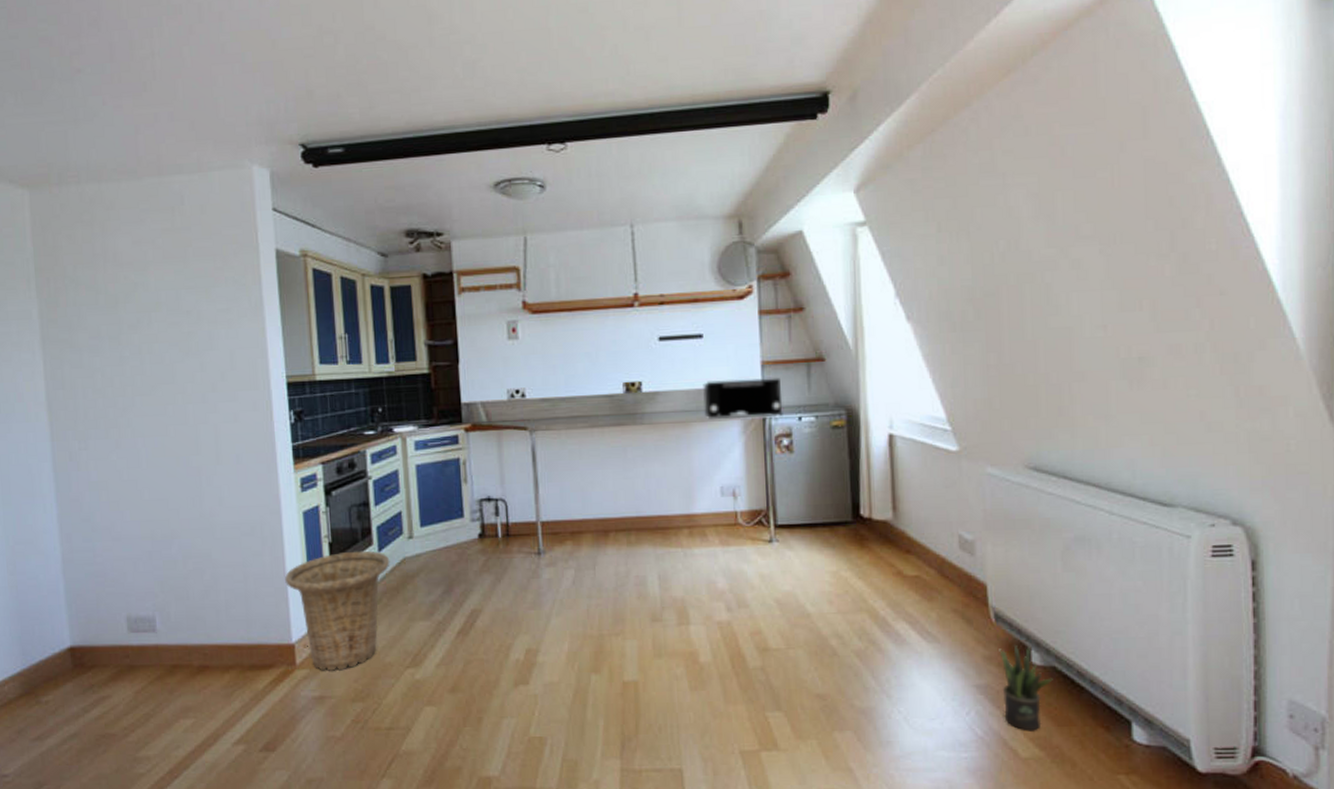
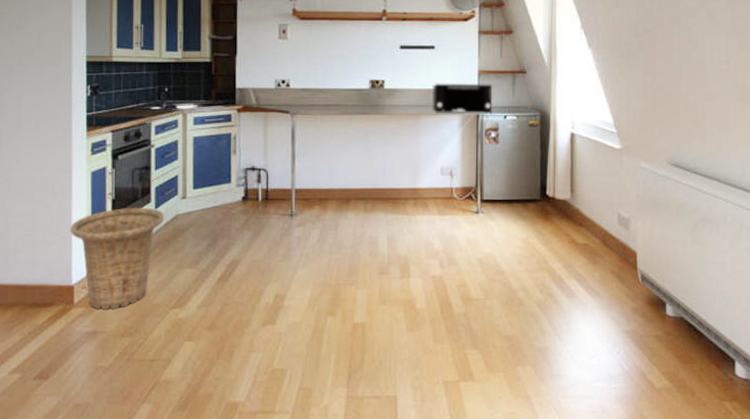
potted plant: present [999,645,1053,731] -> none [643,300,681,367]

